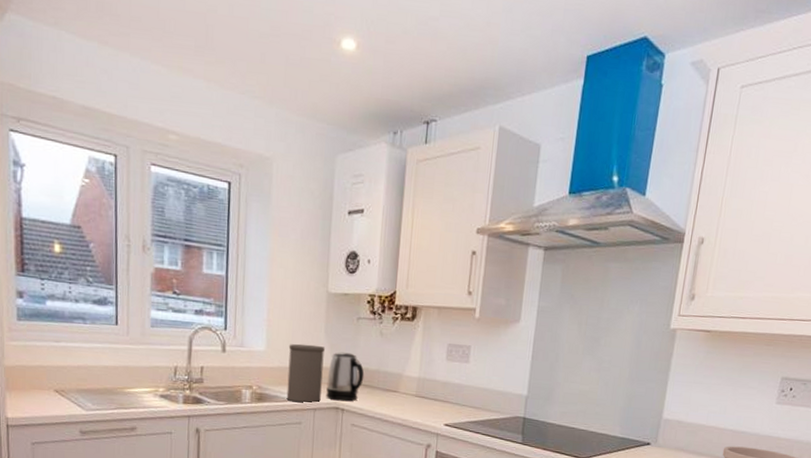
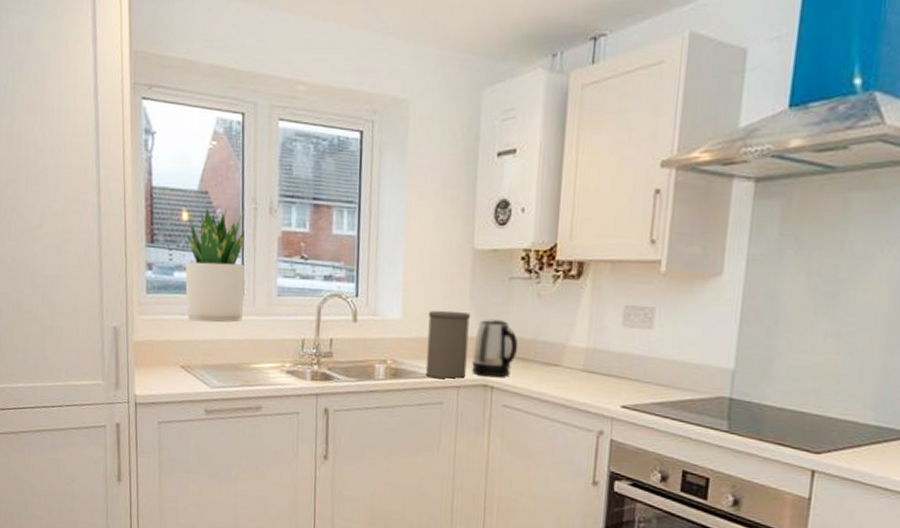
planter: none [57,242,119,350] -> present [184,208,246,323]

